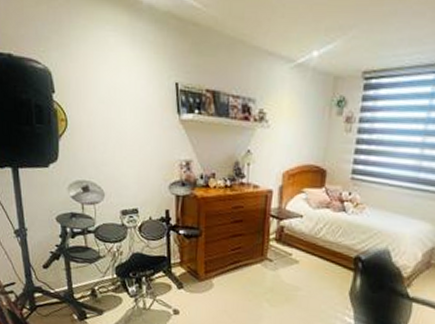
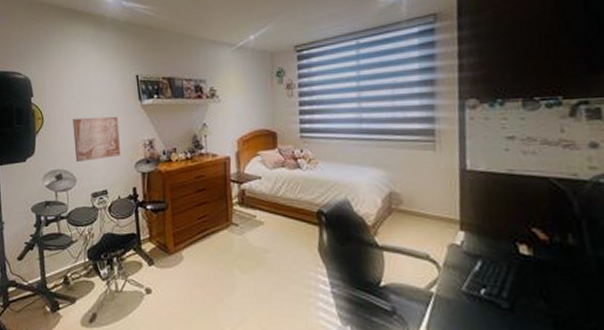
wall art: none [100,125,154,176] -> present [72,116,121,162]

